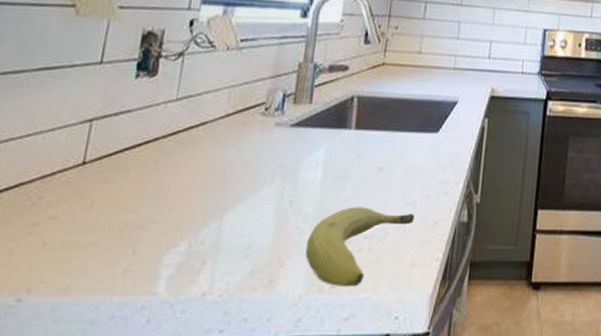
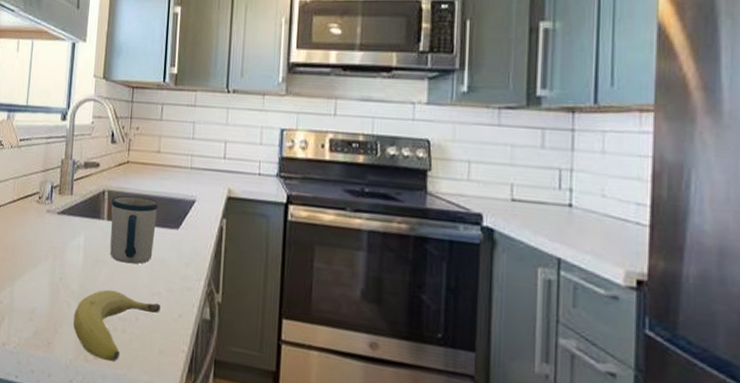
mug: none [357,100,417,175] -> present [110,195,159,264]

